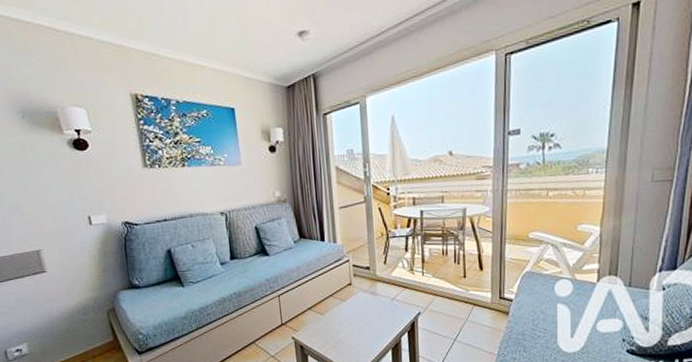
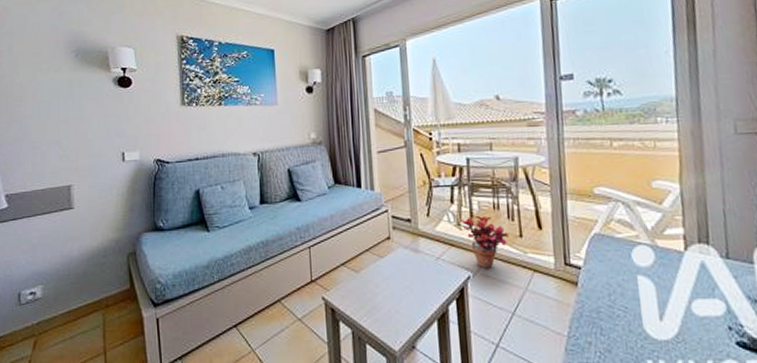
potted plant: none [413,260,455,305] -> present [460,215,510,269]

